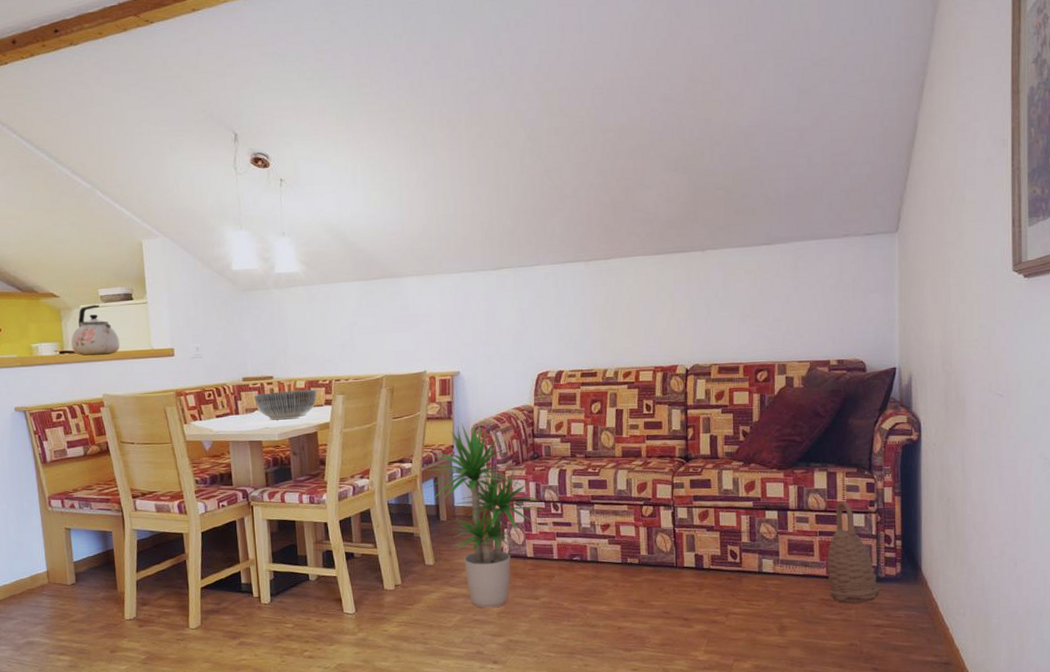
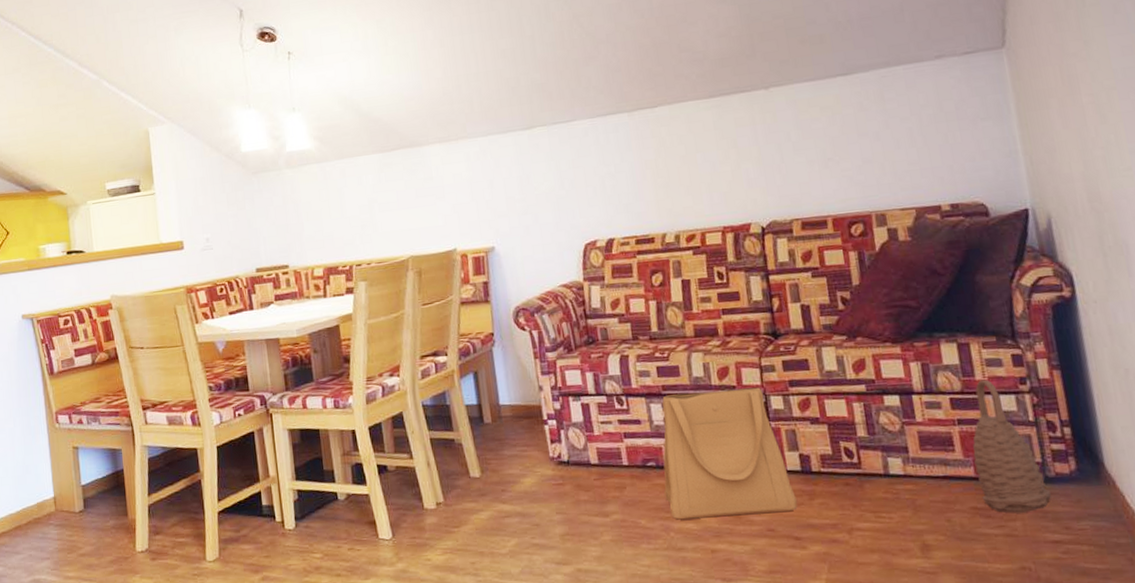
kettle: present [71,304,120,357] -> none [78,199,128,255]
bowl: present [254,390,317,420] -> none [269,277,338,314]
potted plant: present [424,423,544,608] -> none [463,305,606,530]
tote bag: none [585,500,689,603] -> present [662,387,798,520]

